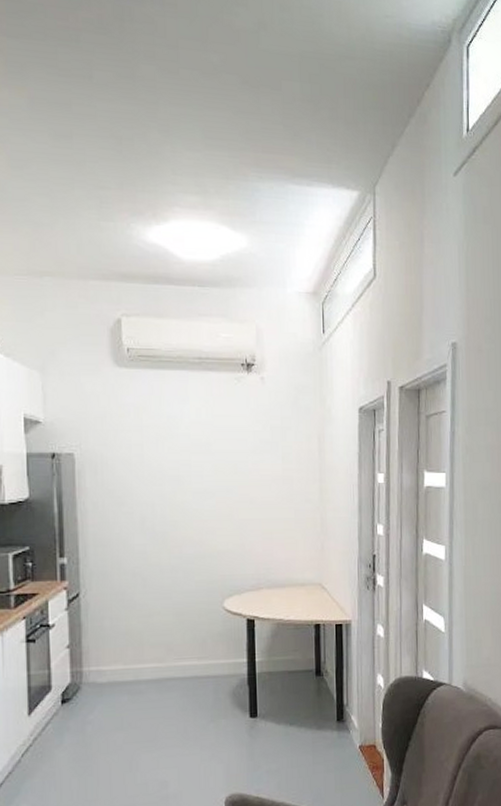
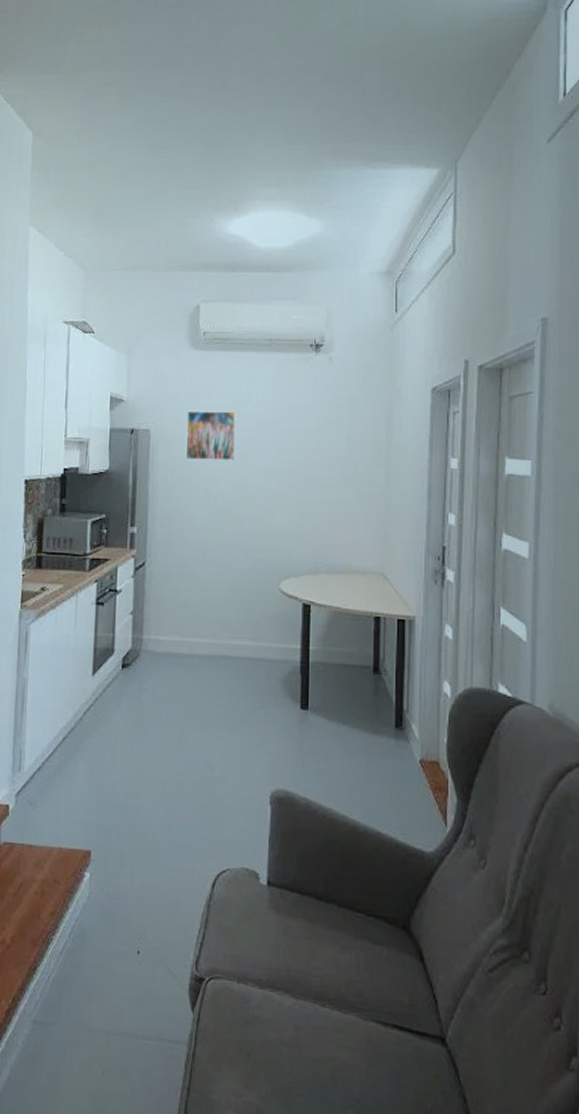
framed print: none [114,432,170,484] -> present [185,410,236,461]

